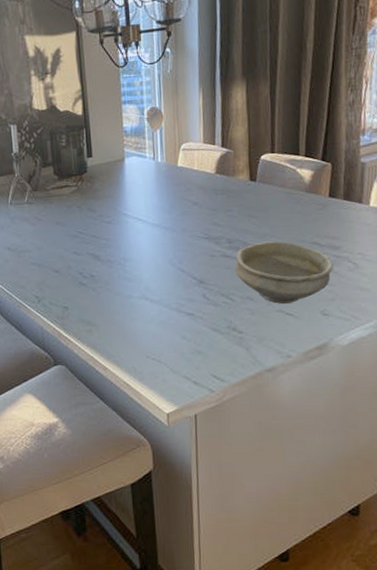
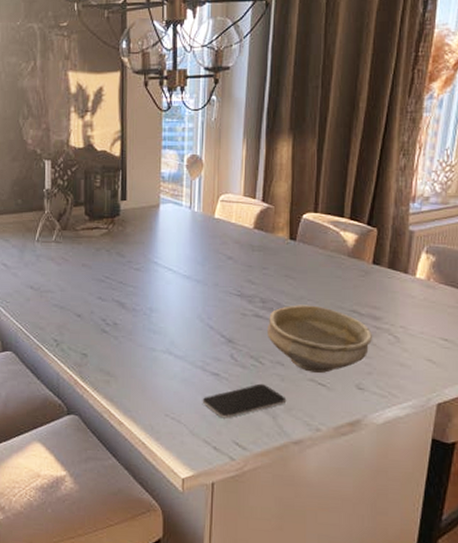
smartphone: none [179,319,258,355] -> present [202,383,287,419]

